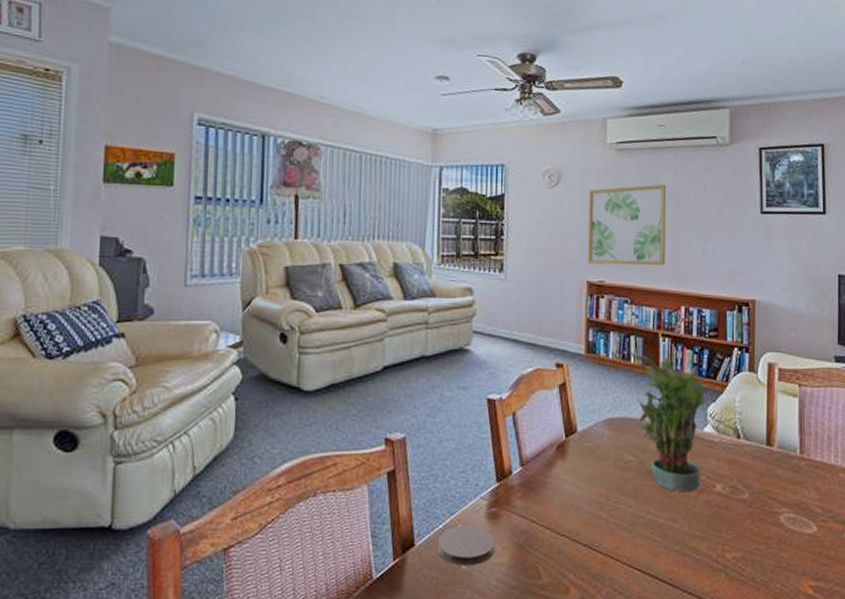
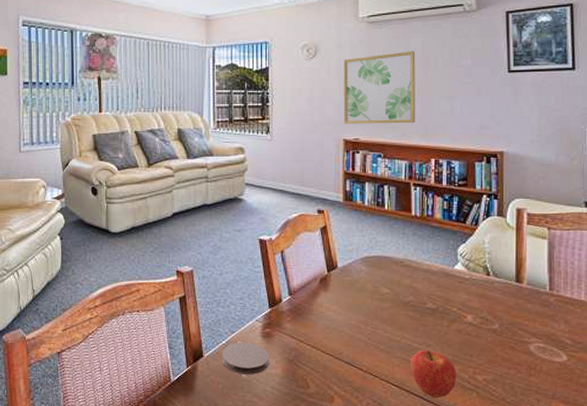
potted plant: present [630,353,708,493] -> none [384,200,458,322]
fruit: none [655,526,705,581] -> present [411,350,457,397]

